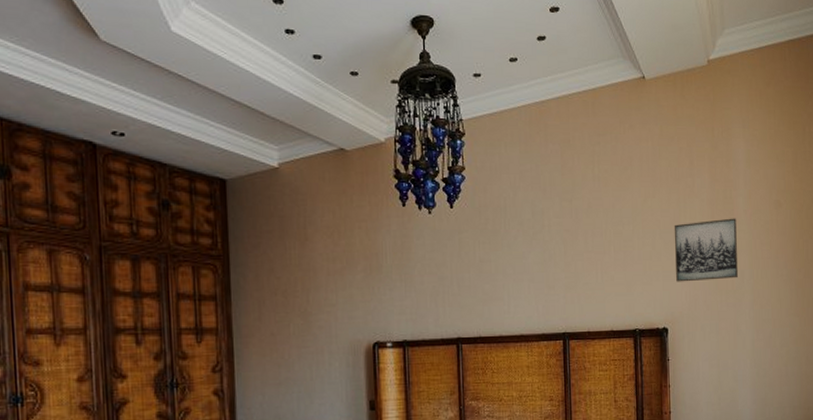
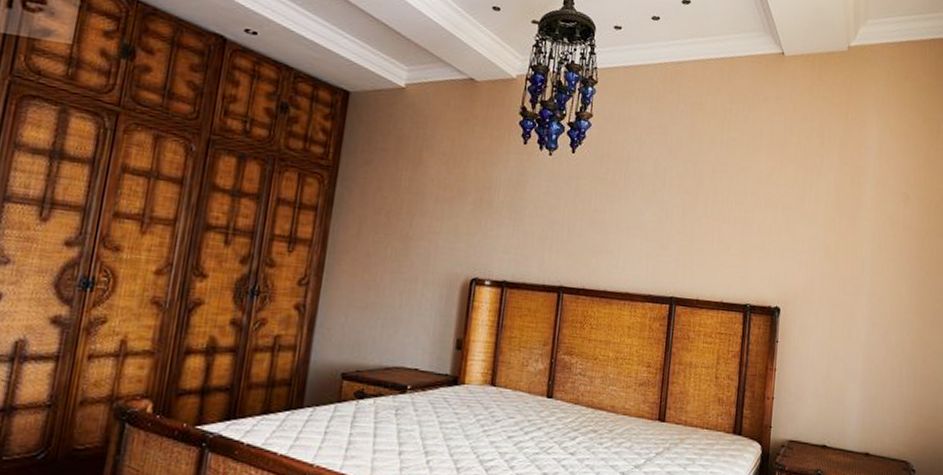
wall art: present [674,218,739,282] -> none [794,202,862,267]

